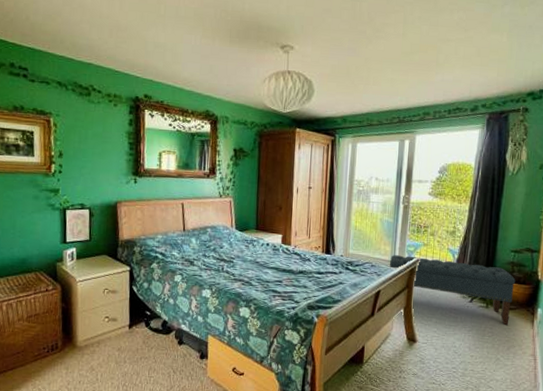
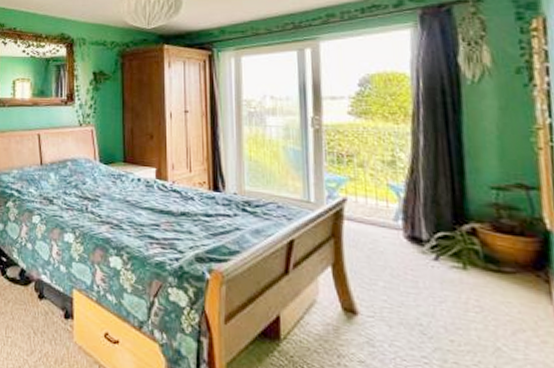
bench: present [389,255,516,326] -> none [302,193,508,298]

